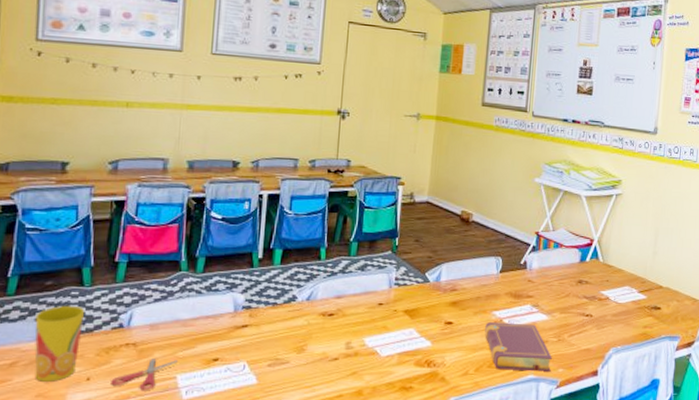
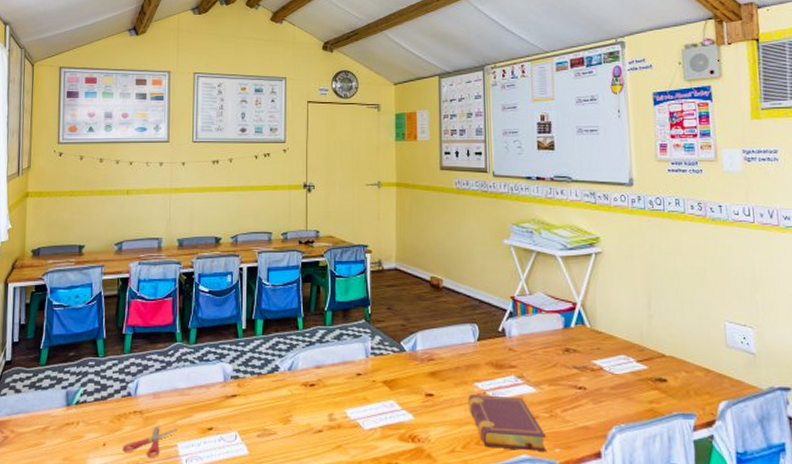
cup: present [34,305,85,382] -> none [61,374,100,446]

